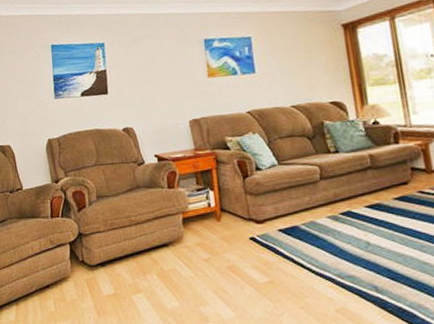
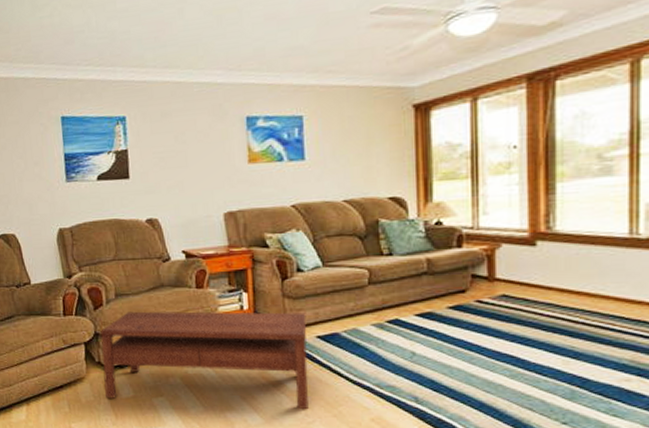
coffee table: none [84,208,277,301] -> present [100,311,309,409]

